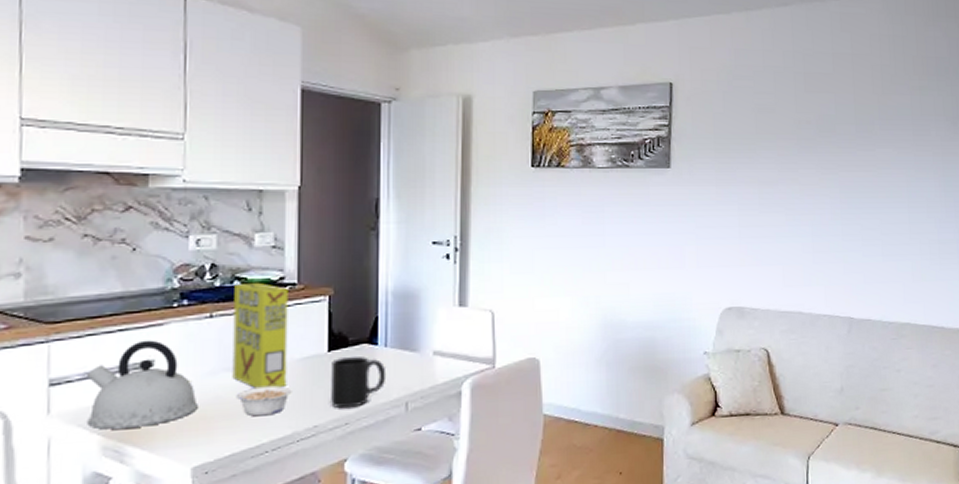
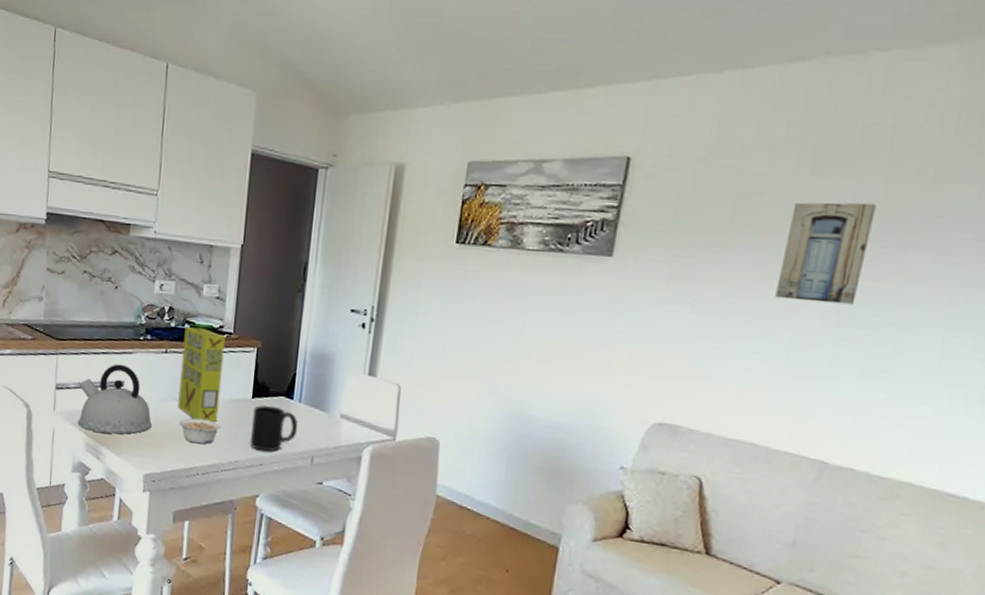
wall art: none [796,112,852,191] -> present [775,202,876,305]

